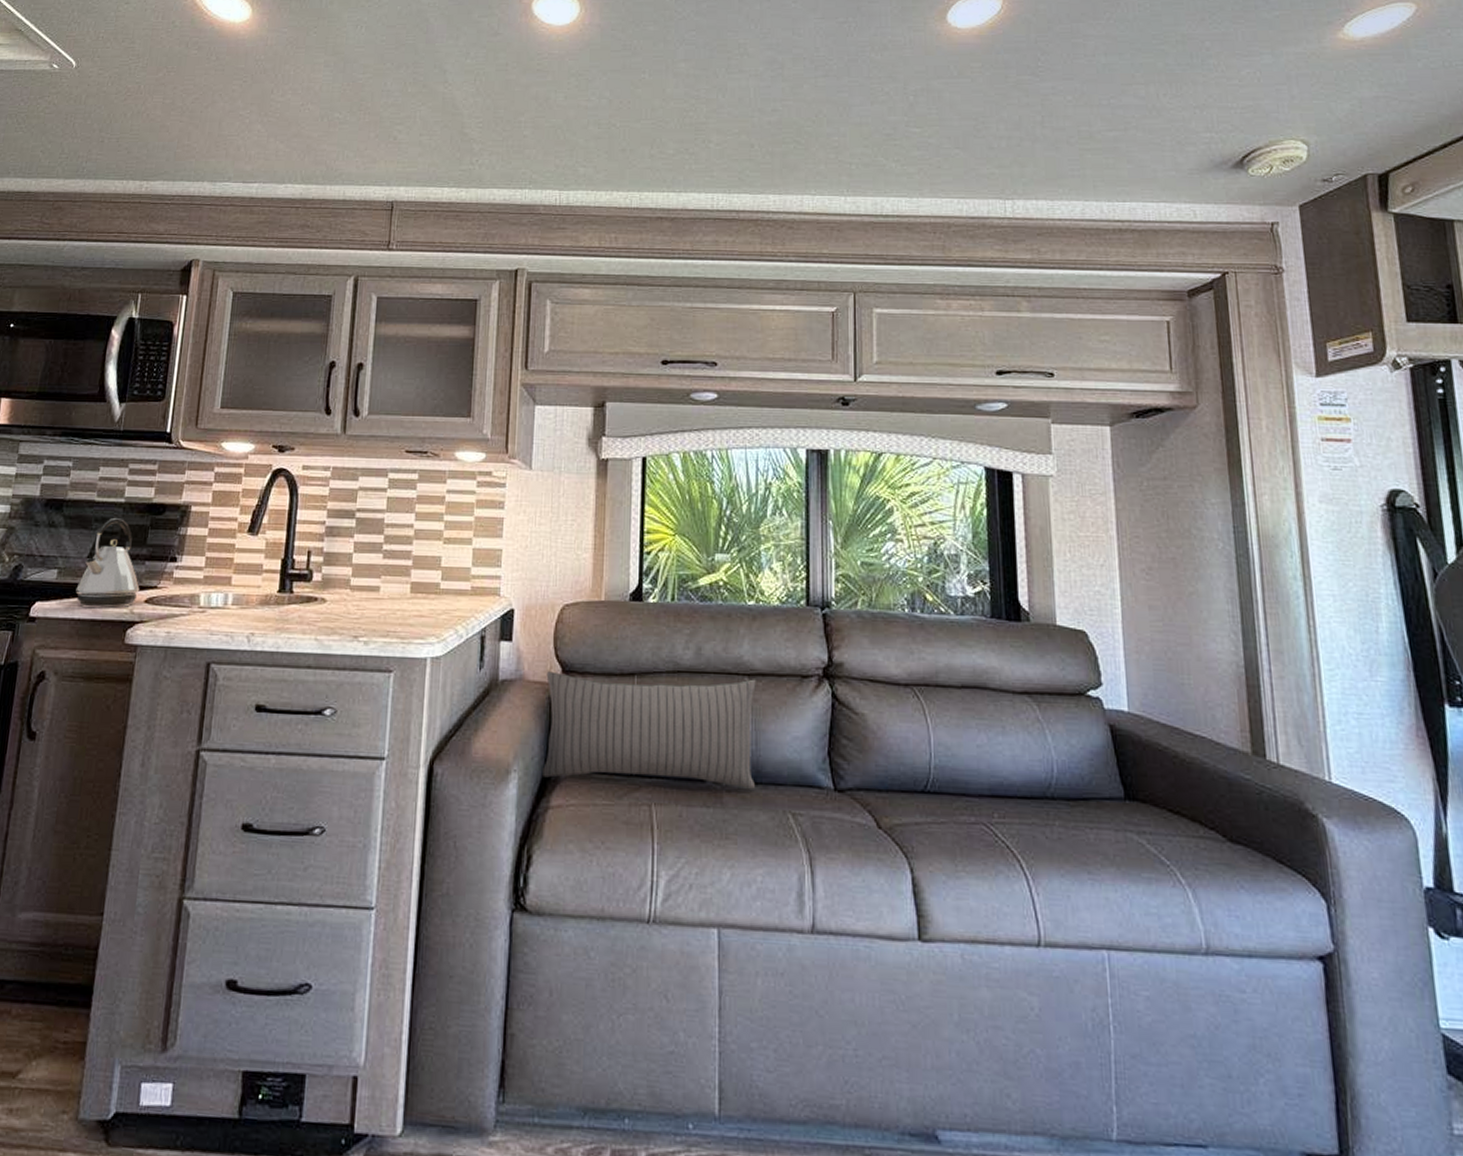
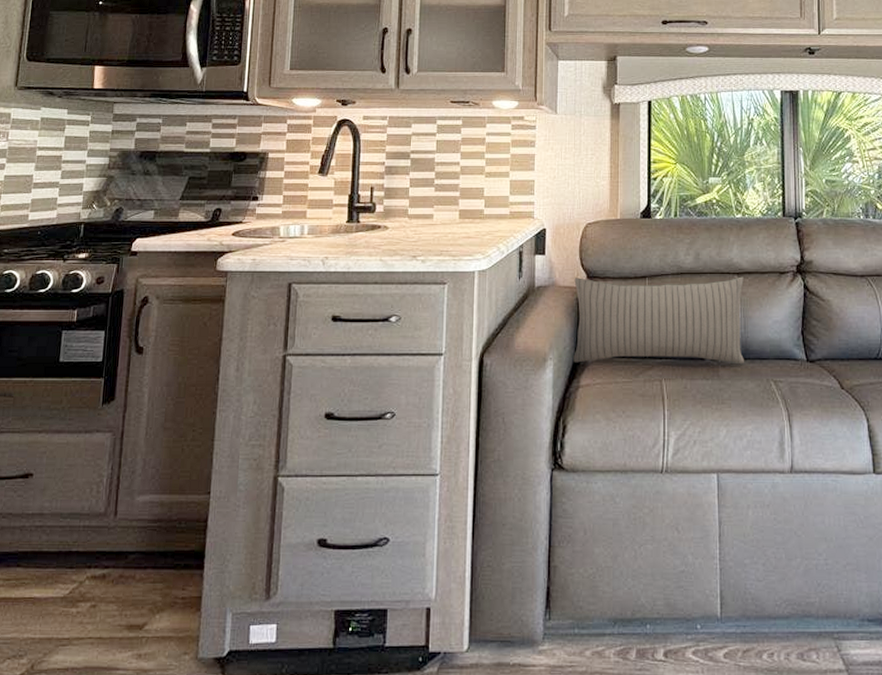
kettle: present [75,517,140,609] -> none [171,165,227,242]

